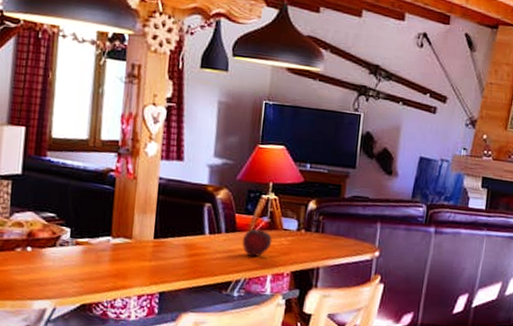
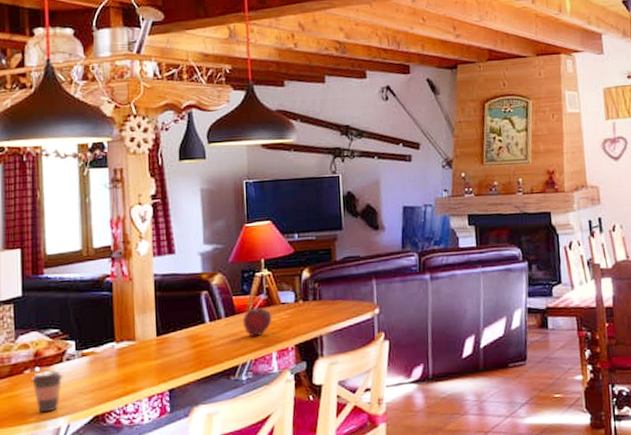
coffee cup: none [21,252,55,293] -> present [31,369,63,413]

